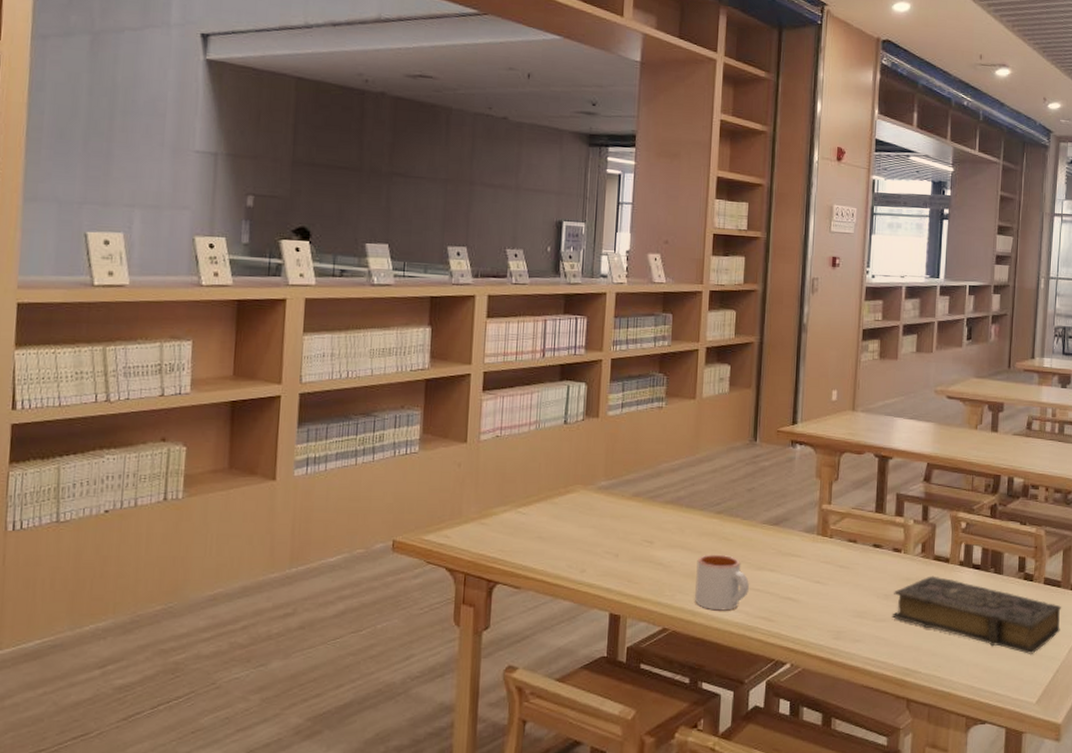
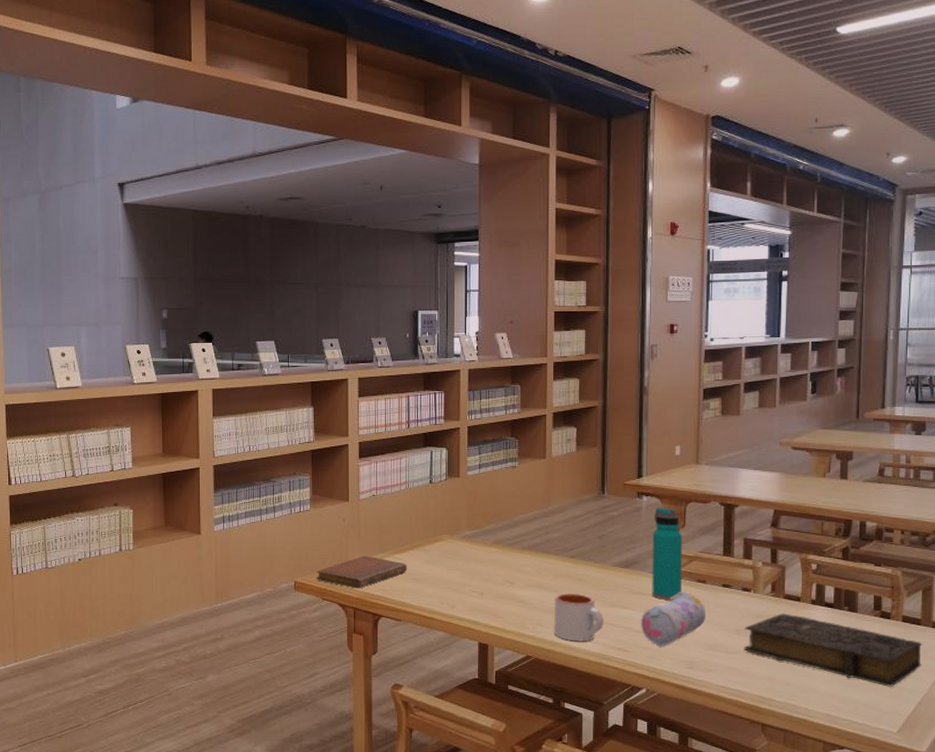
notebook: none [420,509,532,550] -> present [316,555,407,589]
pencil case: none [788,551,856,615] -> present [641,591,707,647]
water bottle: none [801,458,836,562] -> present [652,508,683,600]

